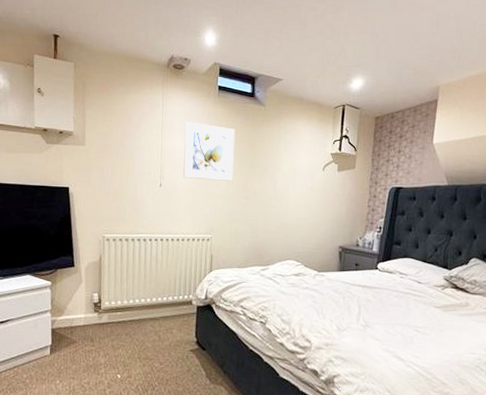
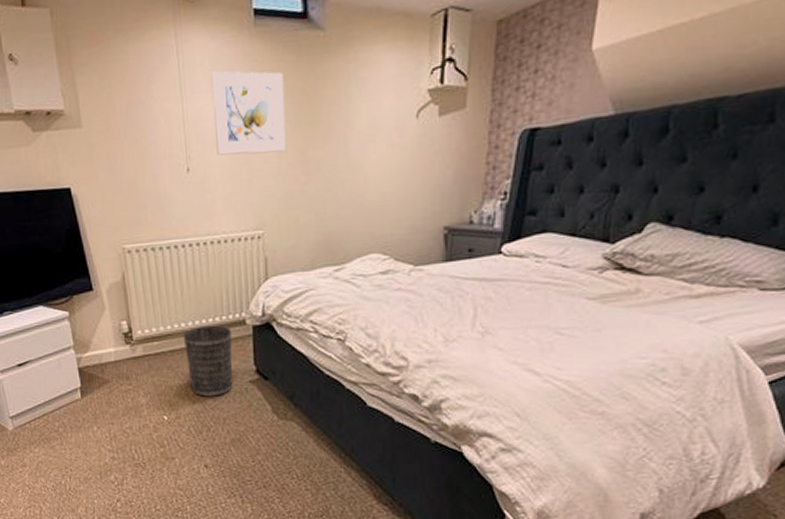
wastebasket: none [141,302,181,361] -> present [183,325,233,397]

